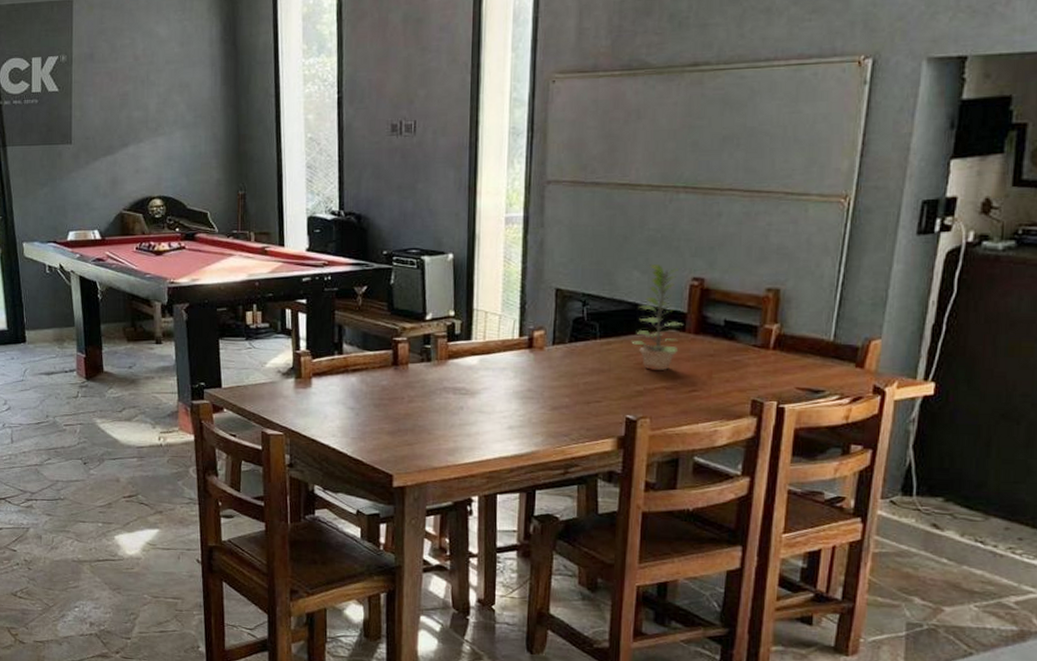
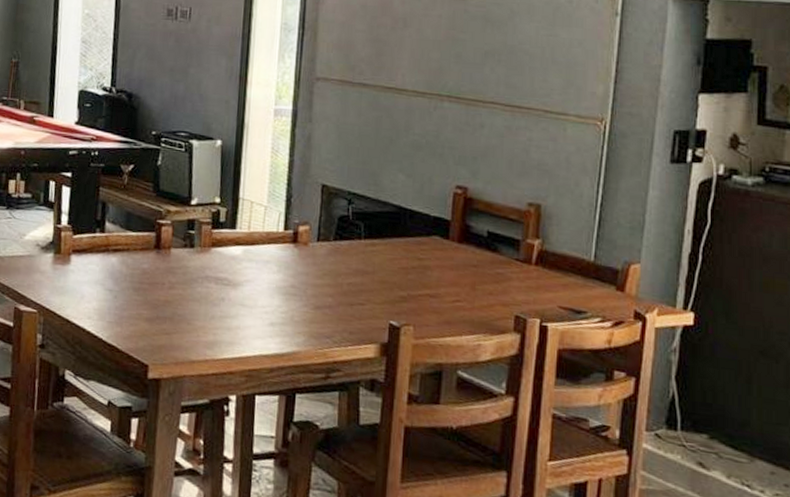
plant: present [631,263,683,371] -> none [395,167,447,278]

